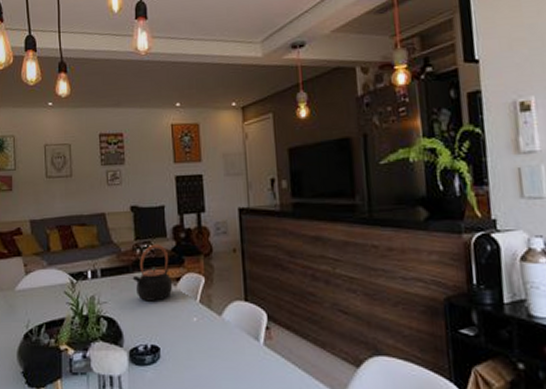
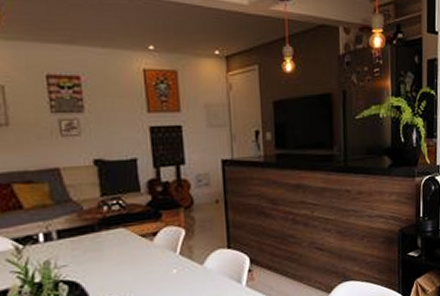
teapot: present [132,243,173,301] -> none [98,199,149,260]

